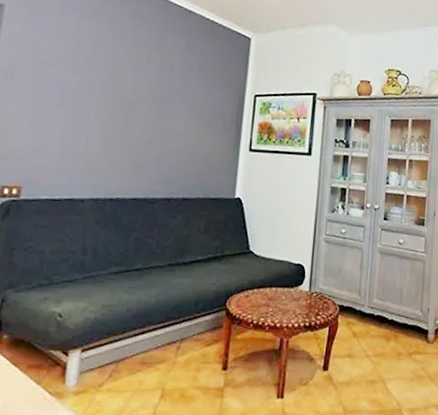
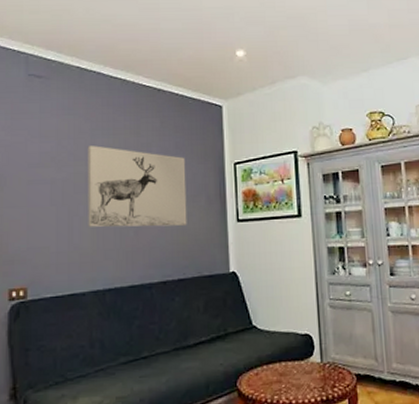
wall art: none [97,54,207,147] -> present [87,146,187,227]

